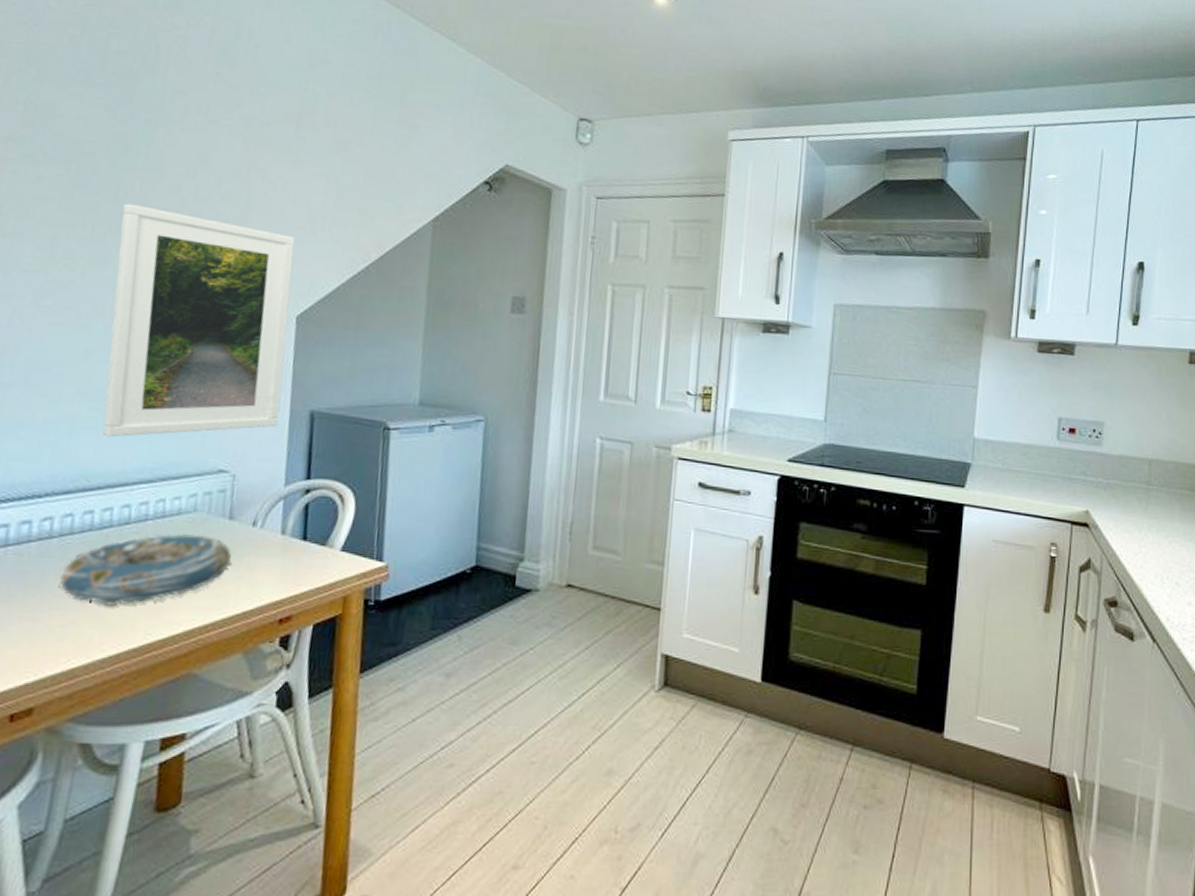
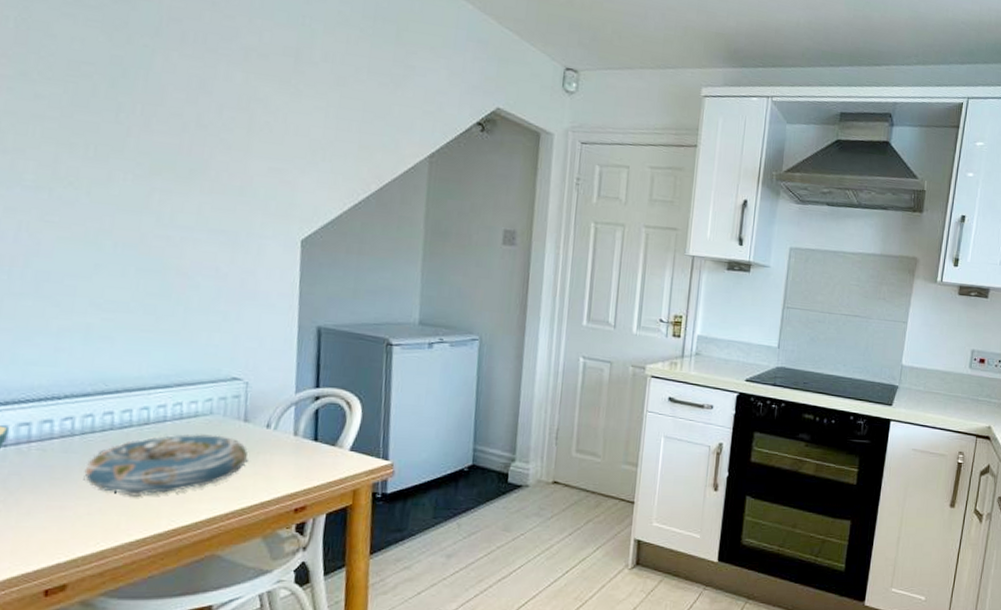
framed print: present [102,203,295,438] -> none [117,126,298,346]

